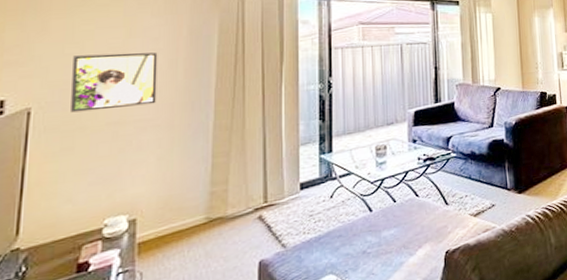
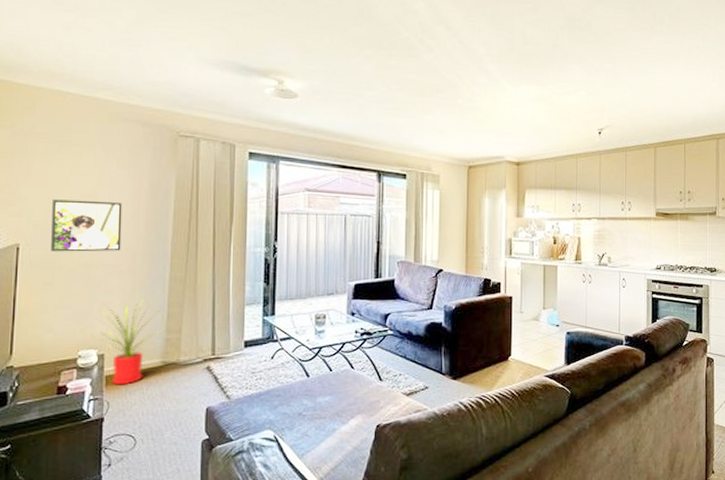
house plant: none [120,151,210,252] -> present [91,298,166,385]

